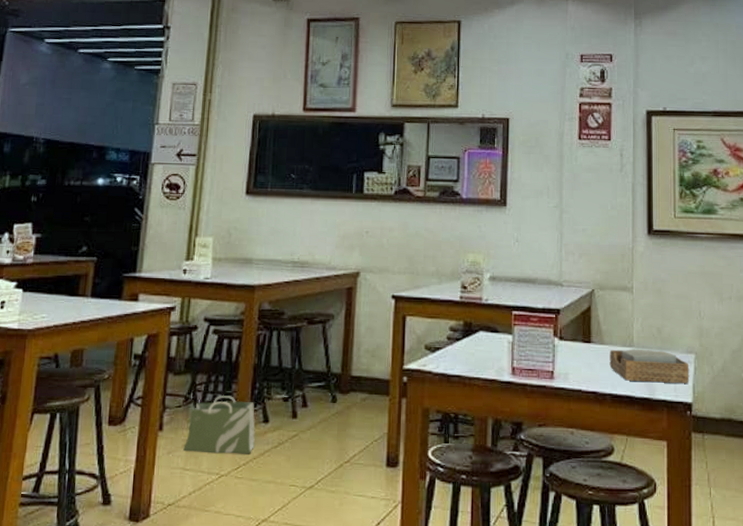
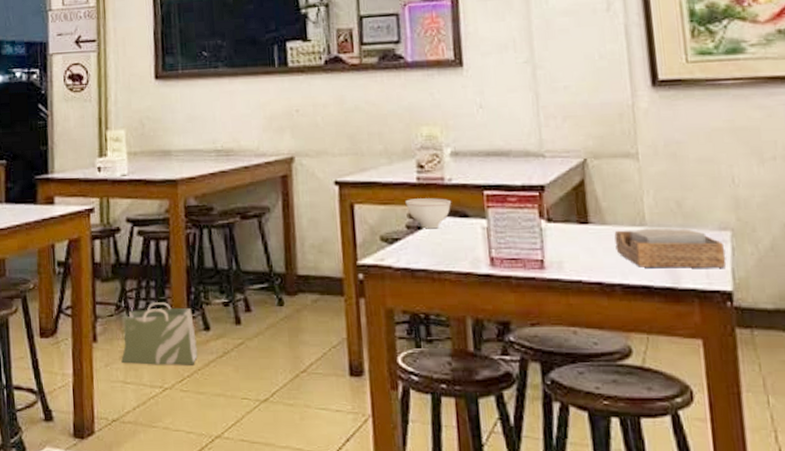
bowl: none [448,314,486,341] -> present [405,198,452,229]

